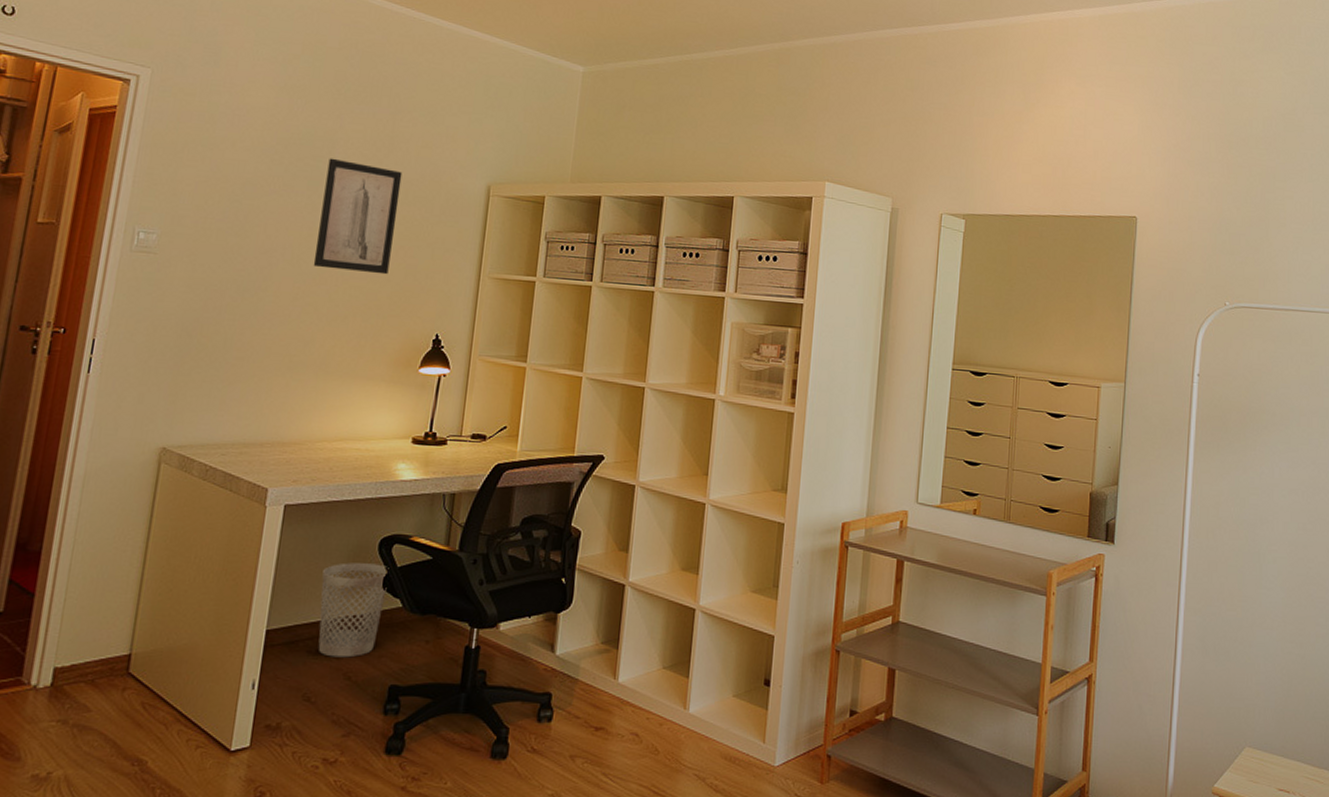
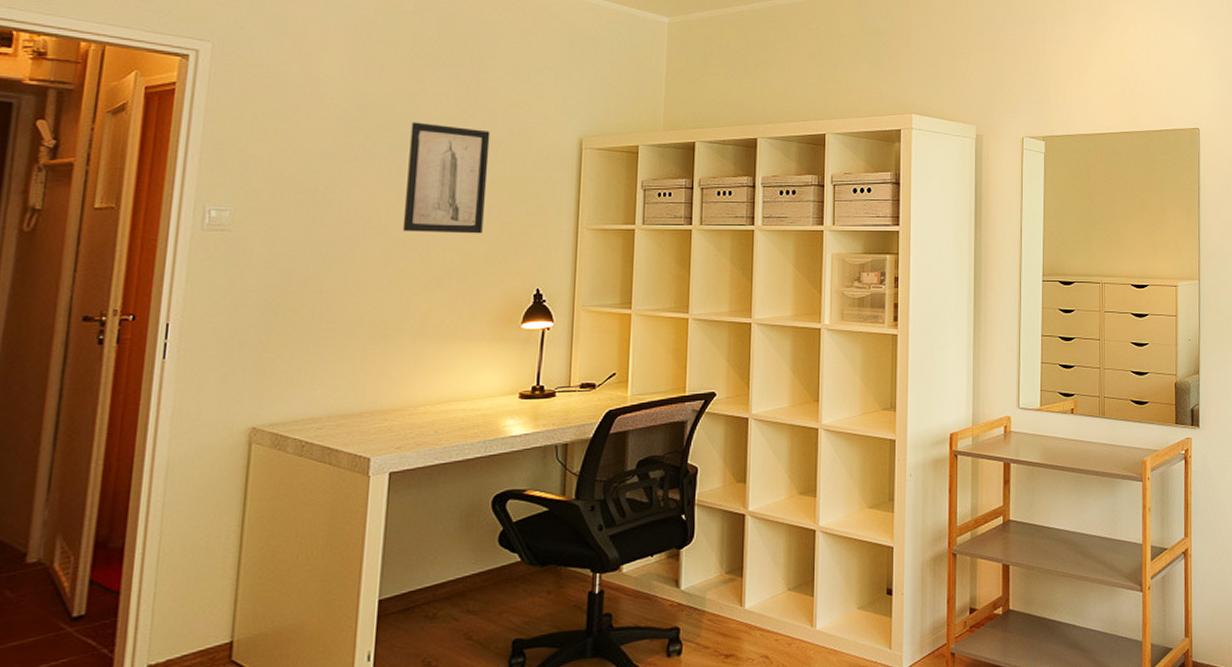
wastebasket: present [318,562,389,658] -> none [434,521,505,619]

